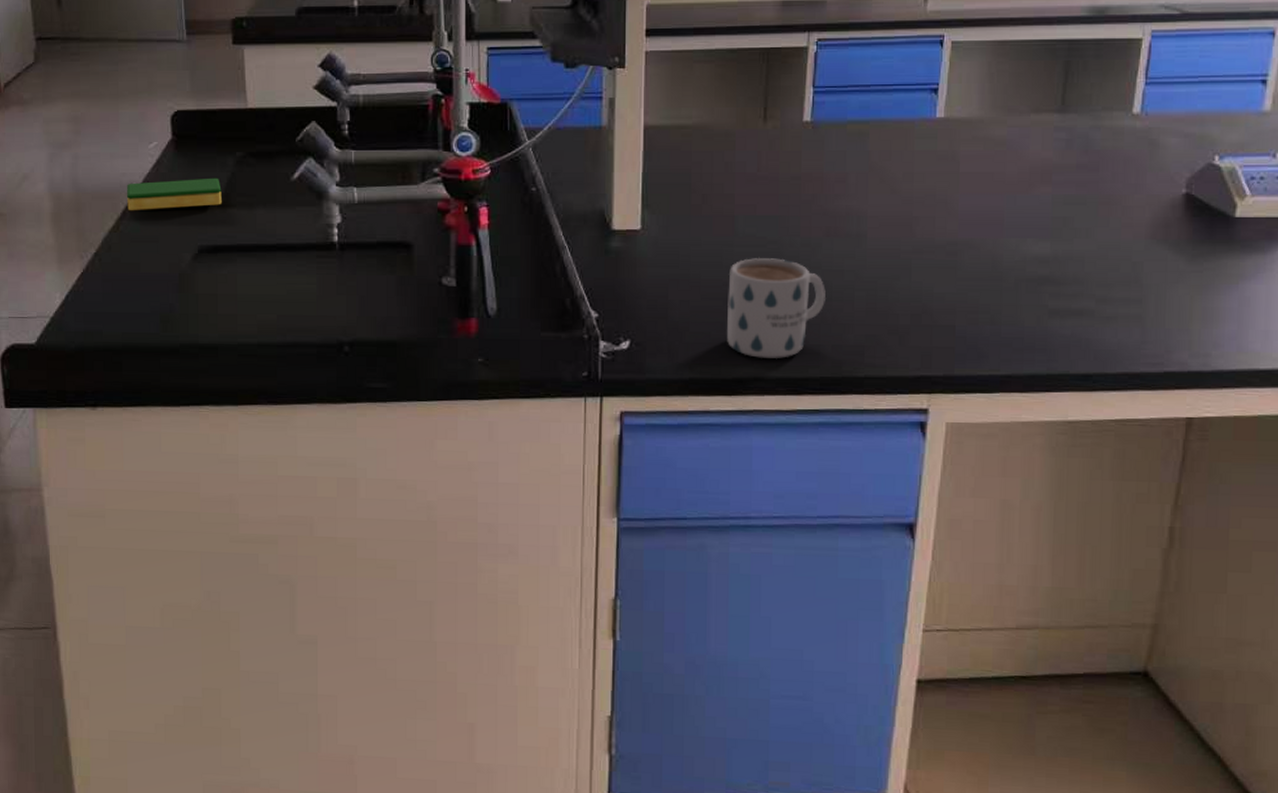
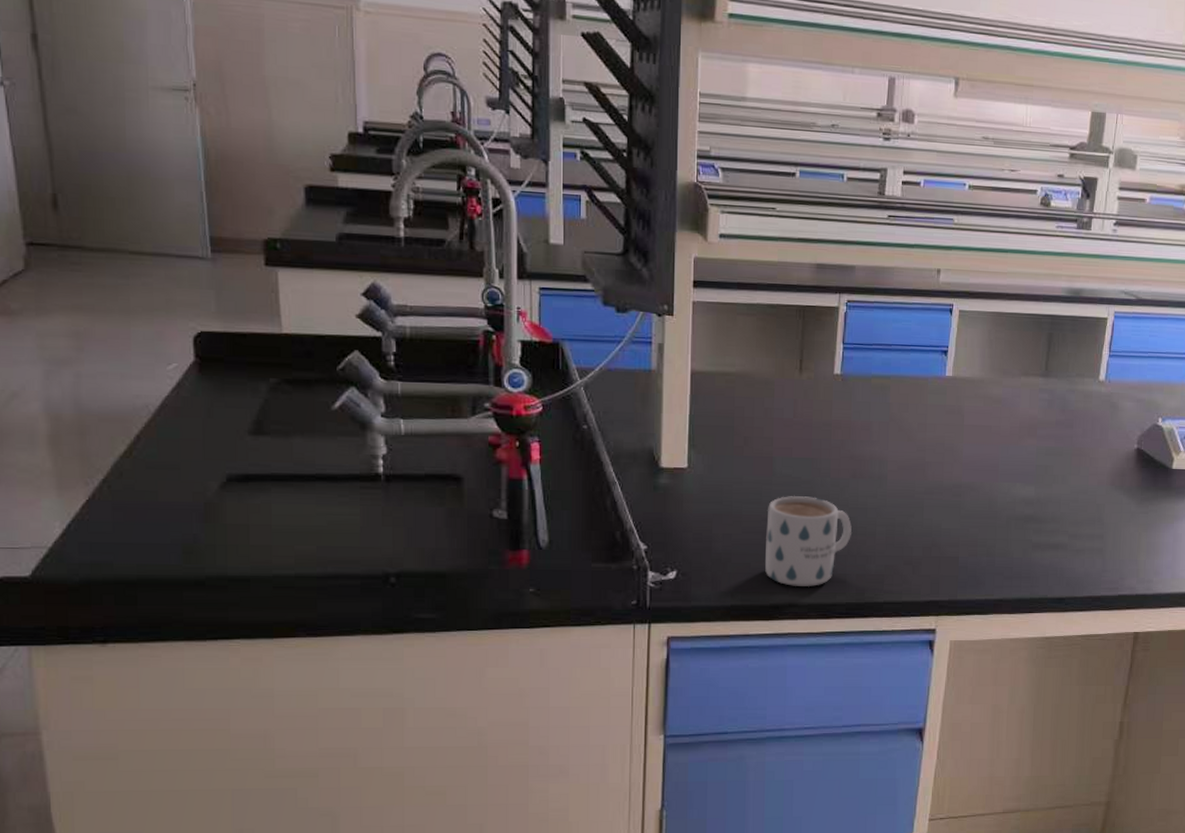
dish sponge: present [127,177,222,211] -> none [141,403,254,436]

